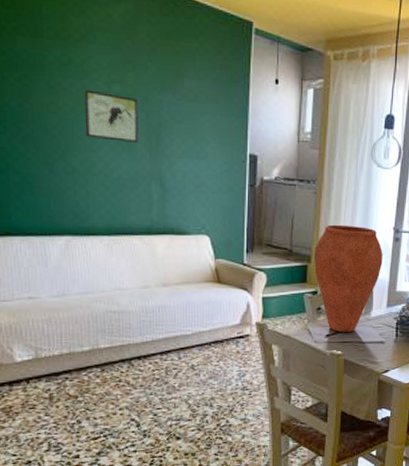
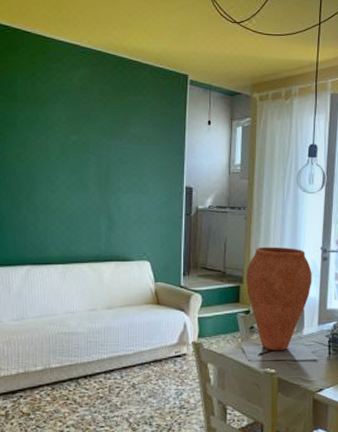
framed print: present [84,89,139,143] -> none [47,141,91,182]

